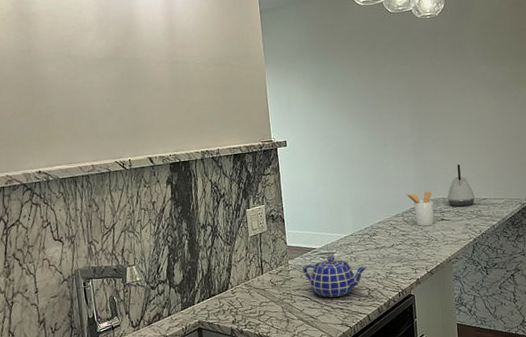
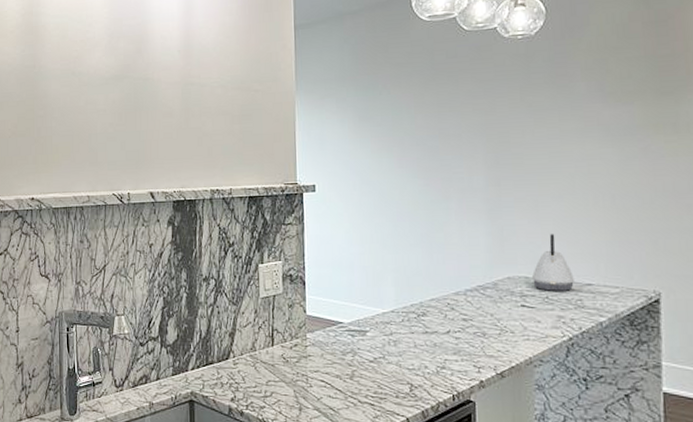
teapot: present [303,256,367,298] -> none [324,334,411,388]
utensil holder: present [405,191,434,227] -> none [471,266,512,312]

